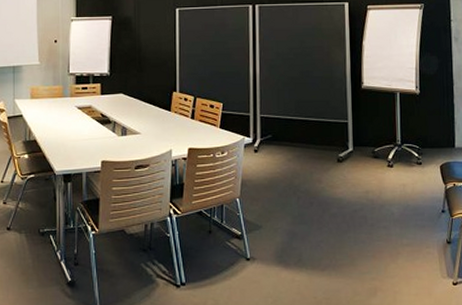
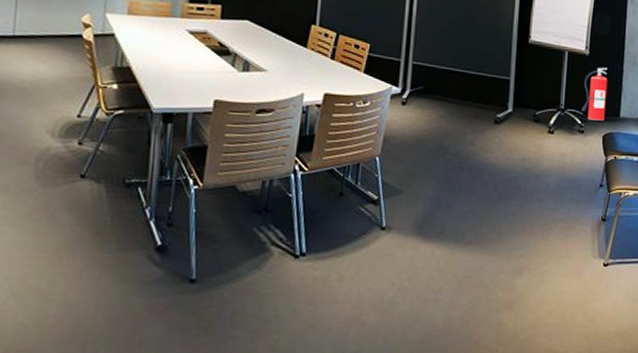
fire extinguisher: none [417,103,441,152] -> present [581,67,608,121]

